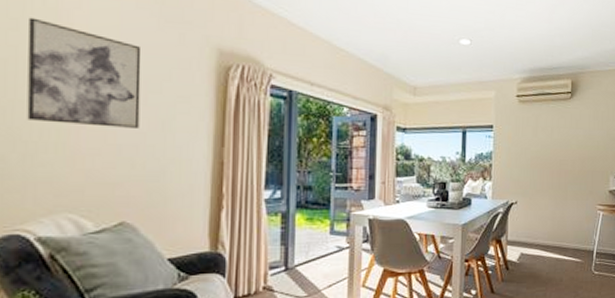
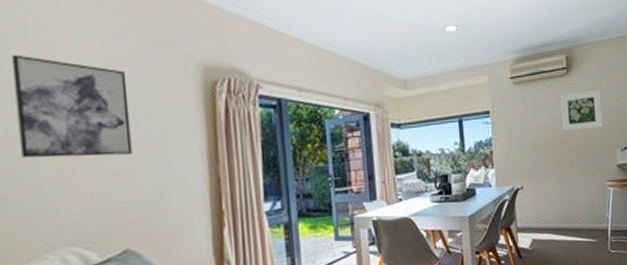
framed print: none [562,117,600,153] -> present [561,90,602,131]

